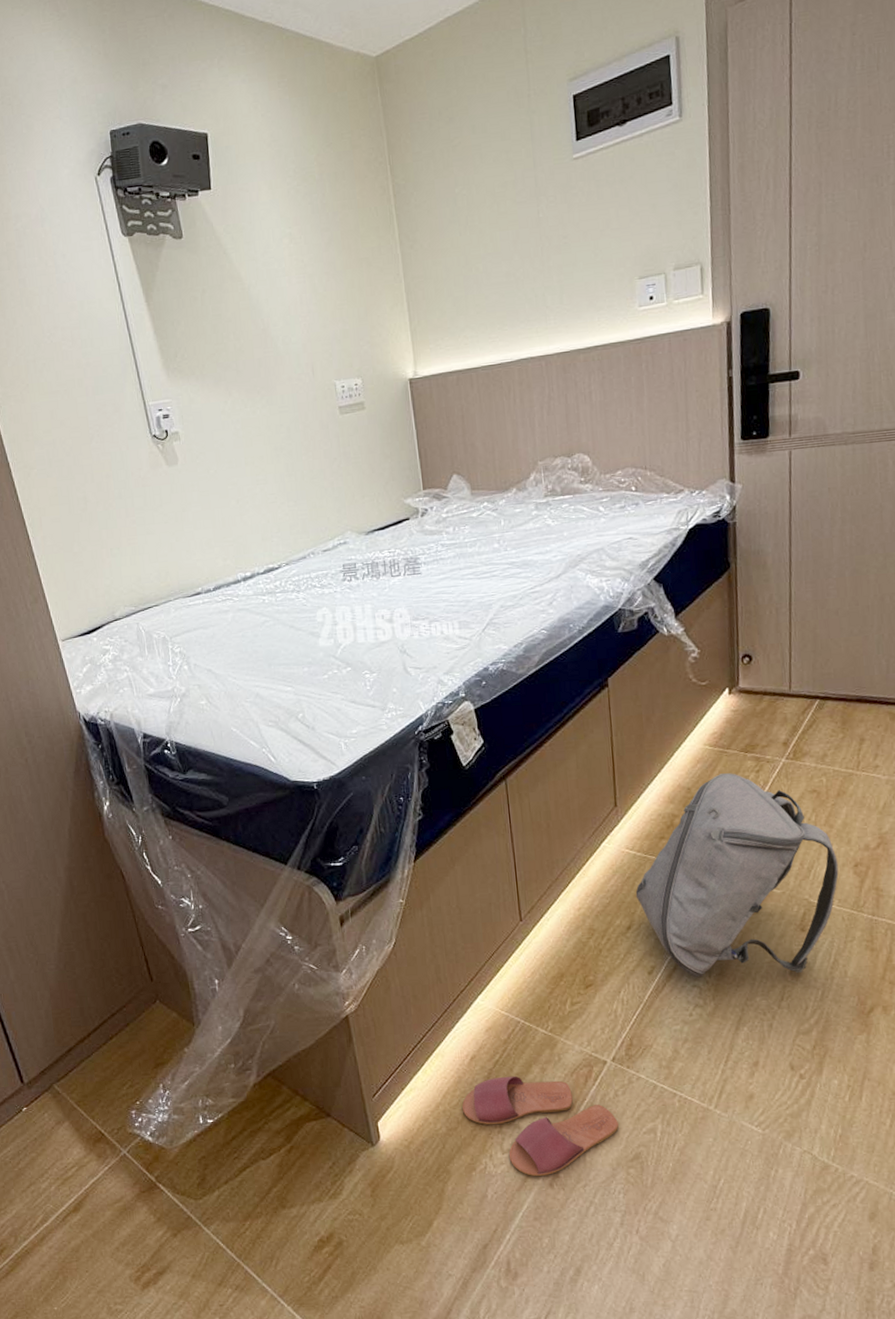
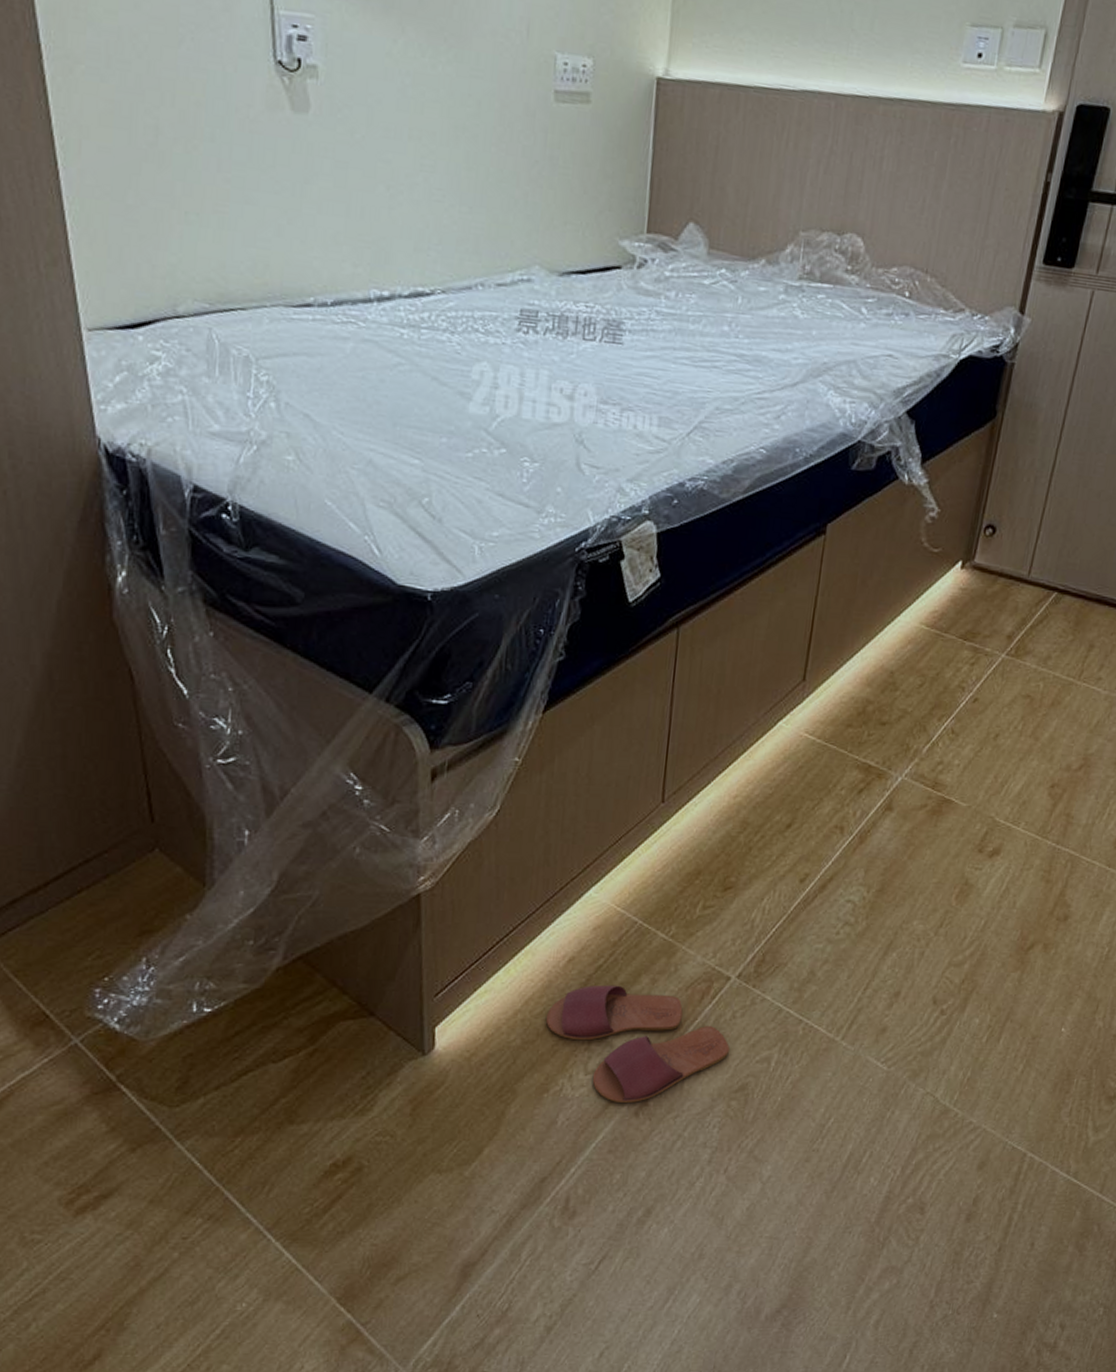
backpack: present [635,773,839,978] -> none [804,660,1035,899]

